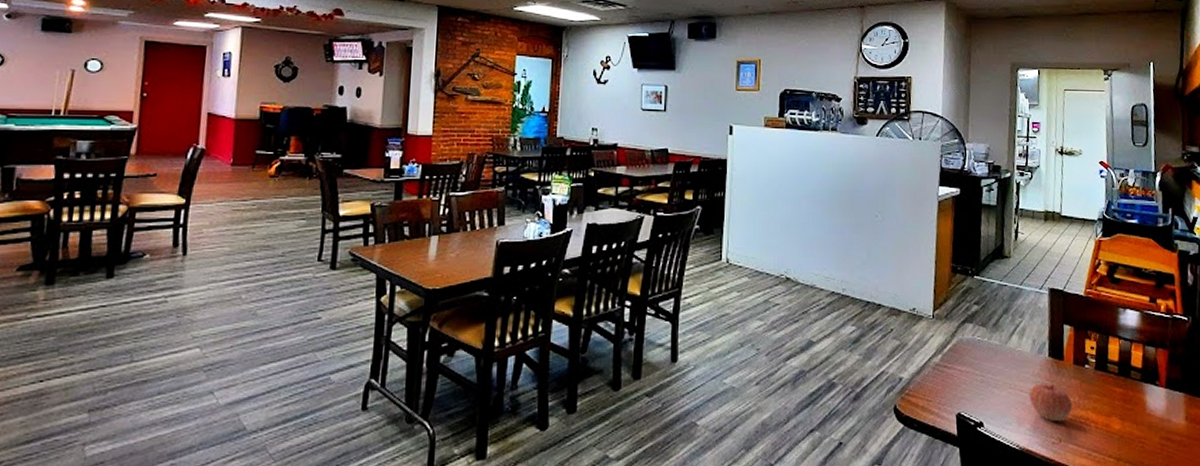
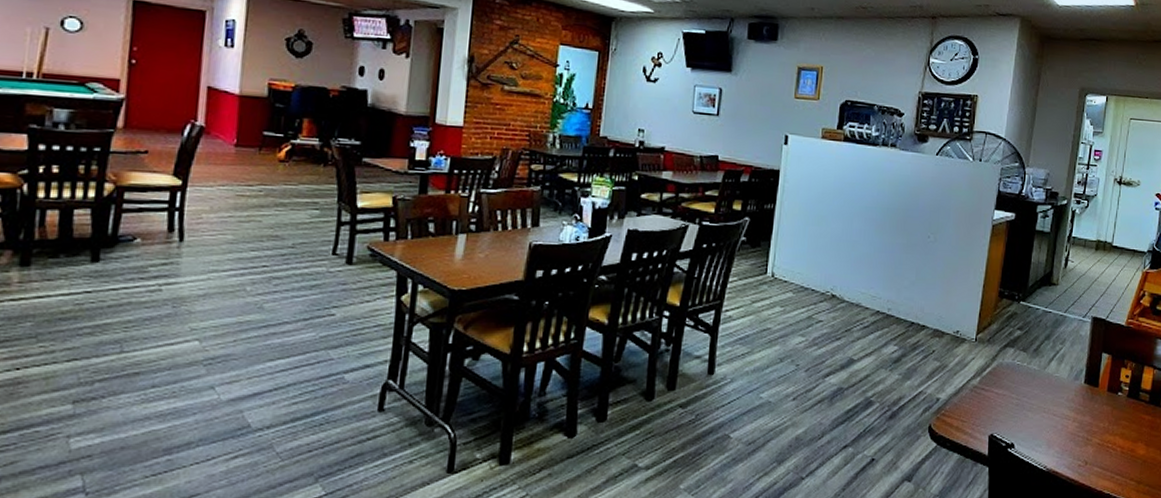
apple: present [1028,383,1072,422] -> none [1061,408,1101,446]

